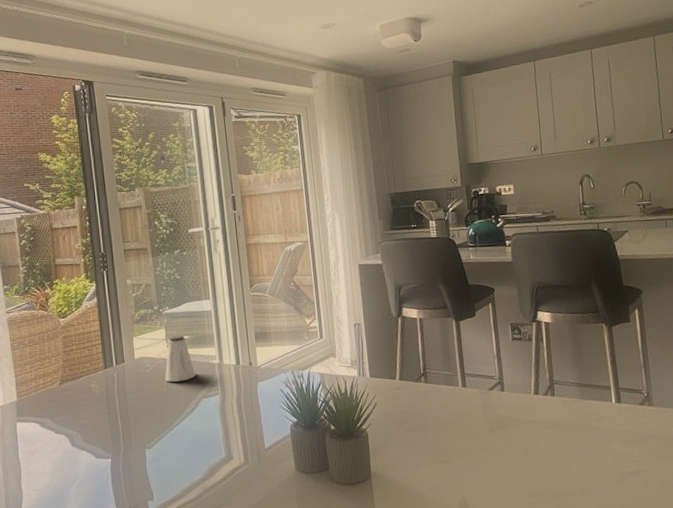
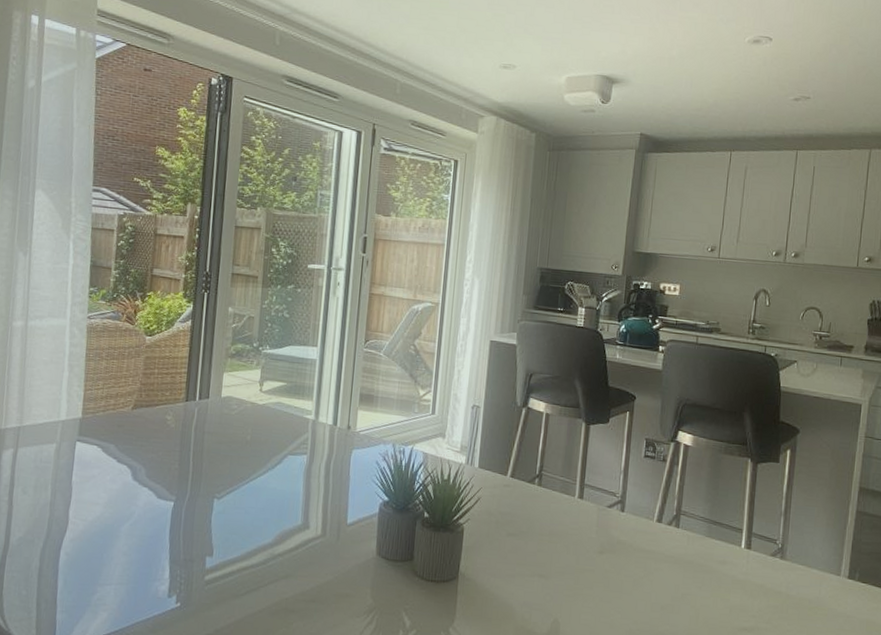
saltshaker: present [165,335,196,382] -> none [250,379,286,432]

